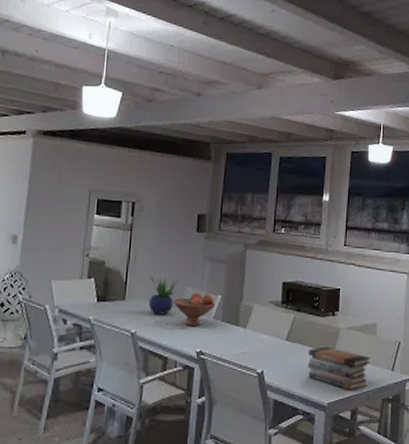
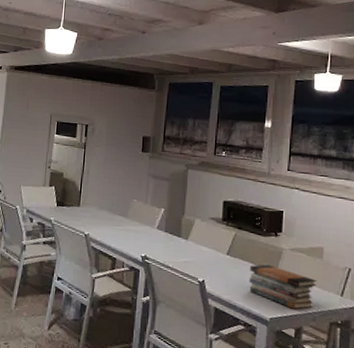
potted plant: present [148,275,179,315] -> none [99,187,126,222]
fruit bowl: present [173,292,216,327] -> none [121,204,159,235]

